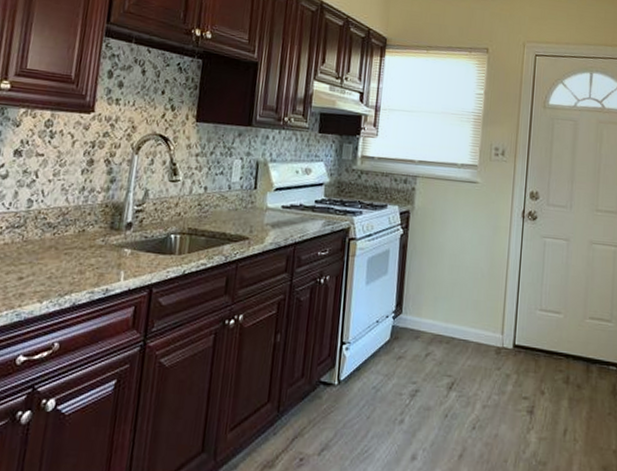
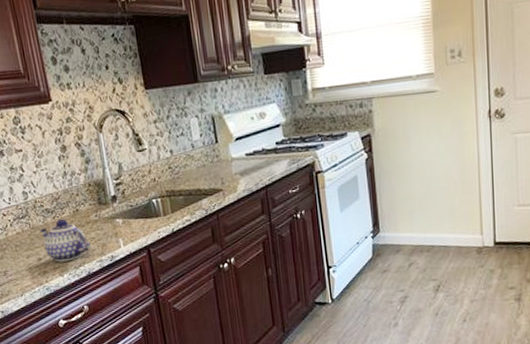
teapot: none [31,236,87,287] -> present [39,218,91,262]

